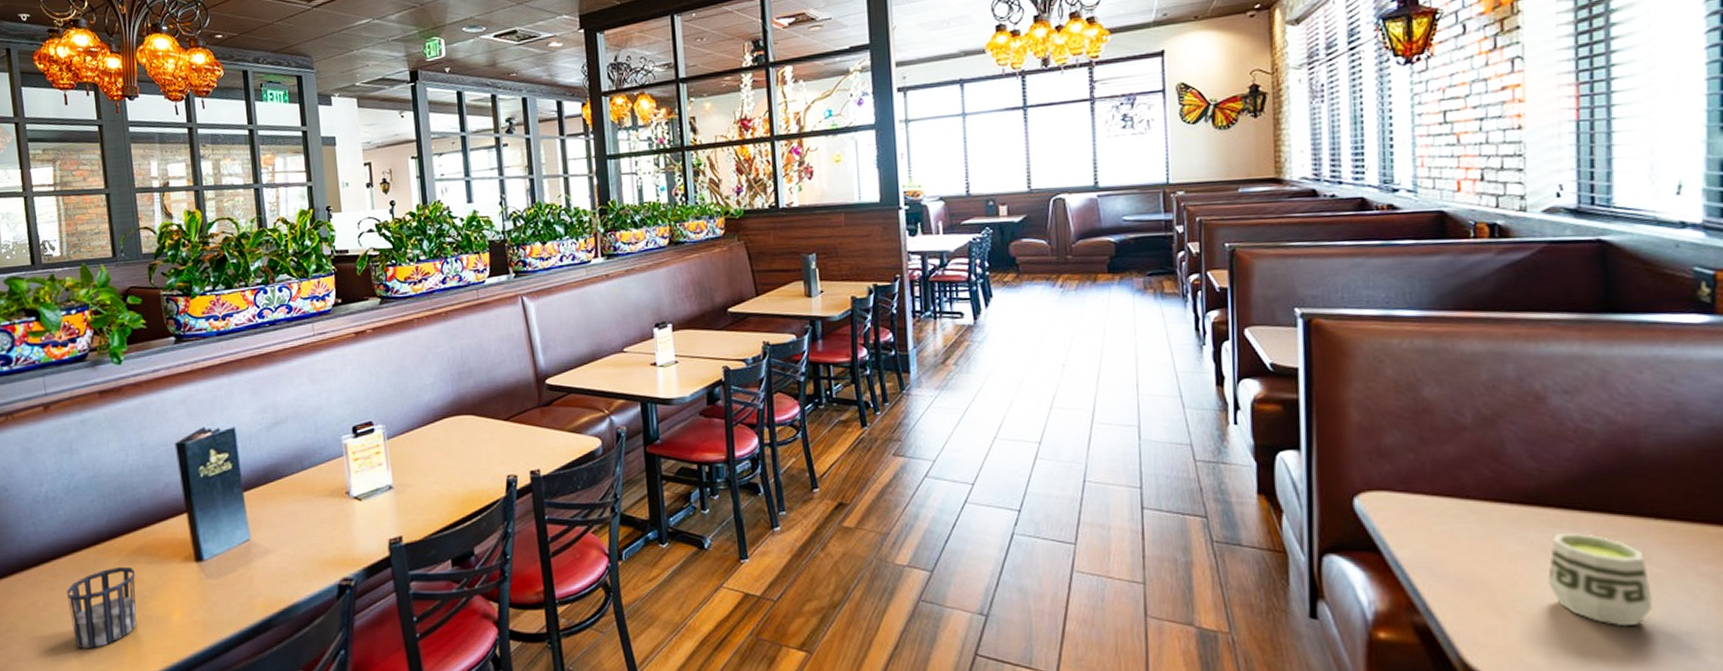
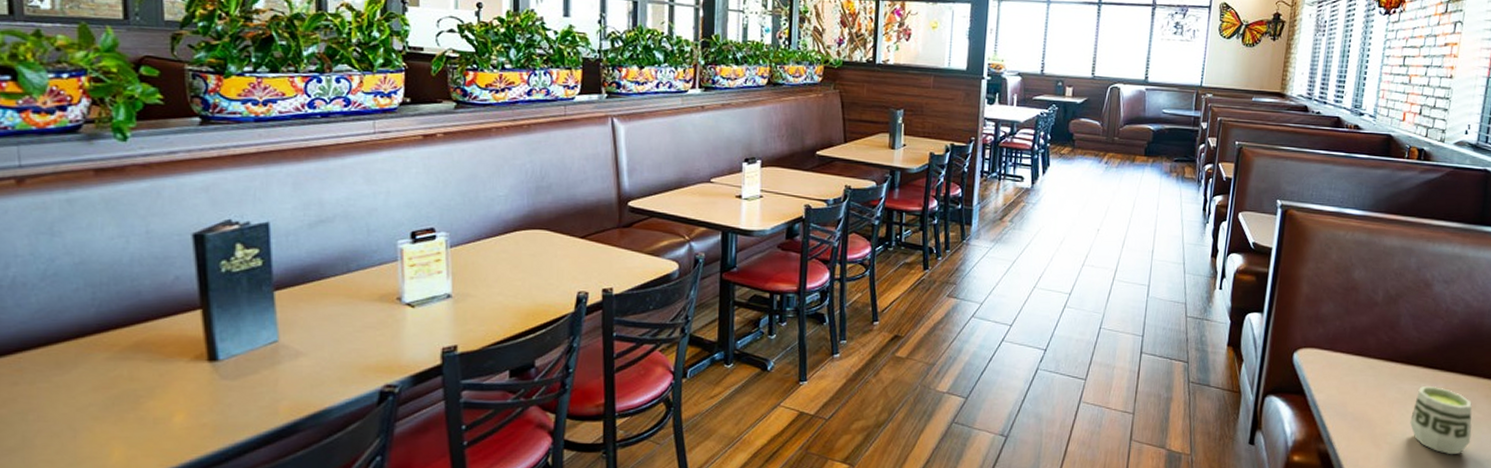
cup: present [66,566,137,650] -> none [35,363,130,451]

